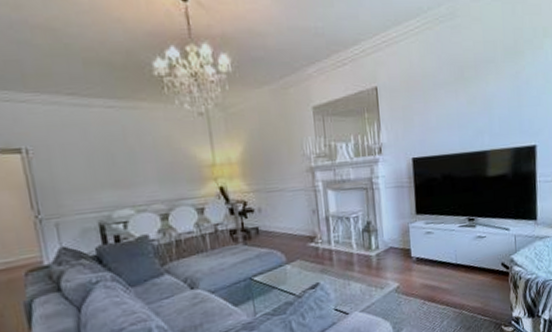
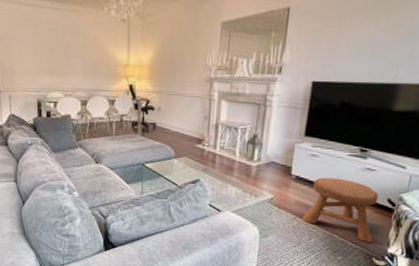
stool: none [430,251,499,311] -> present [301,177,378,242]

